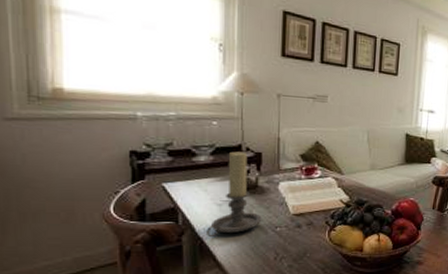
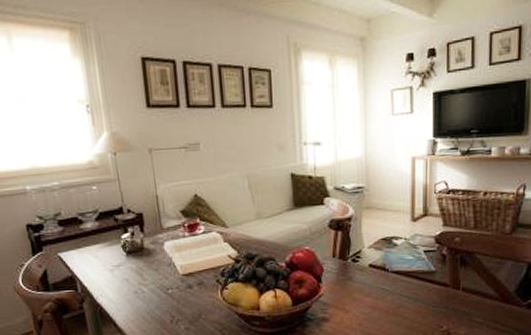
candle holder: present [207,151,262,238] -> none [104,214,153,304]

